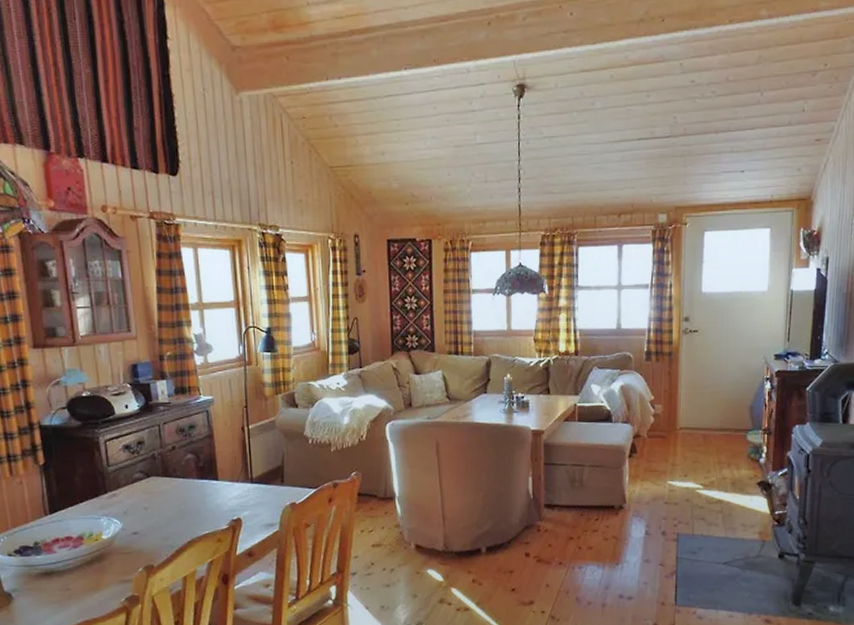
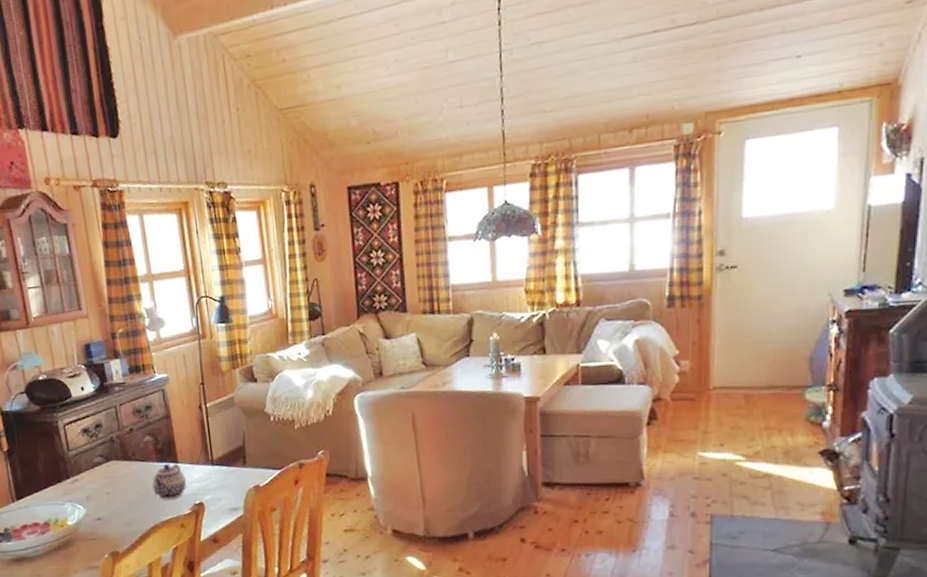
teapot: none [191,481,225,515] -> present [152,464,186,500]

